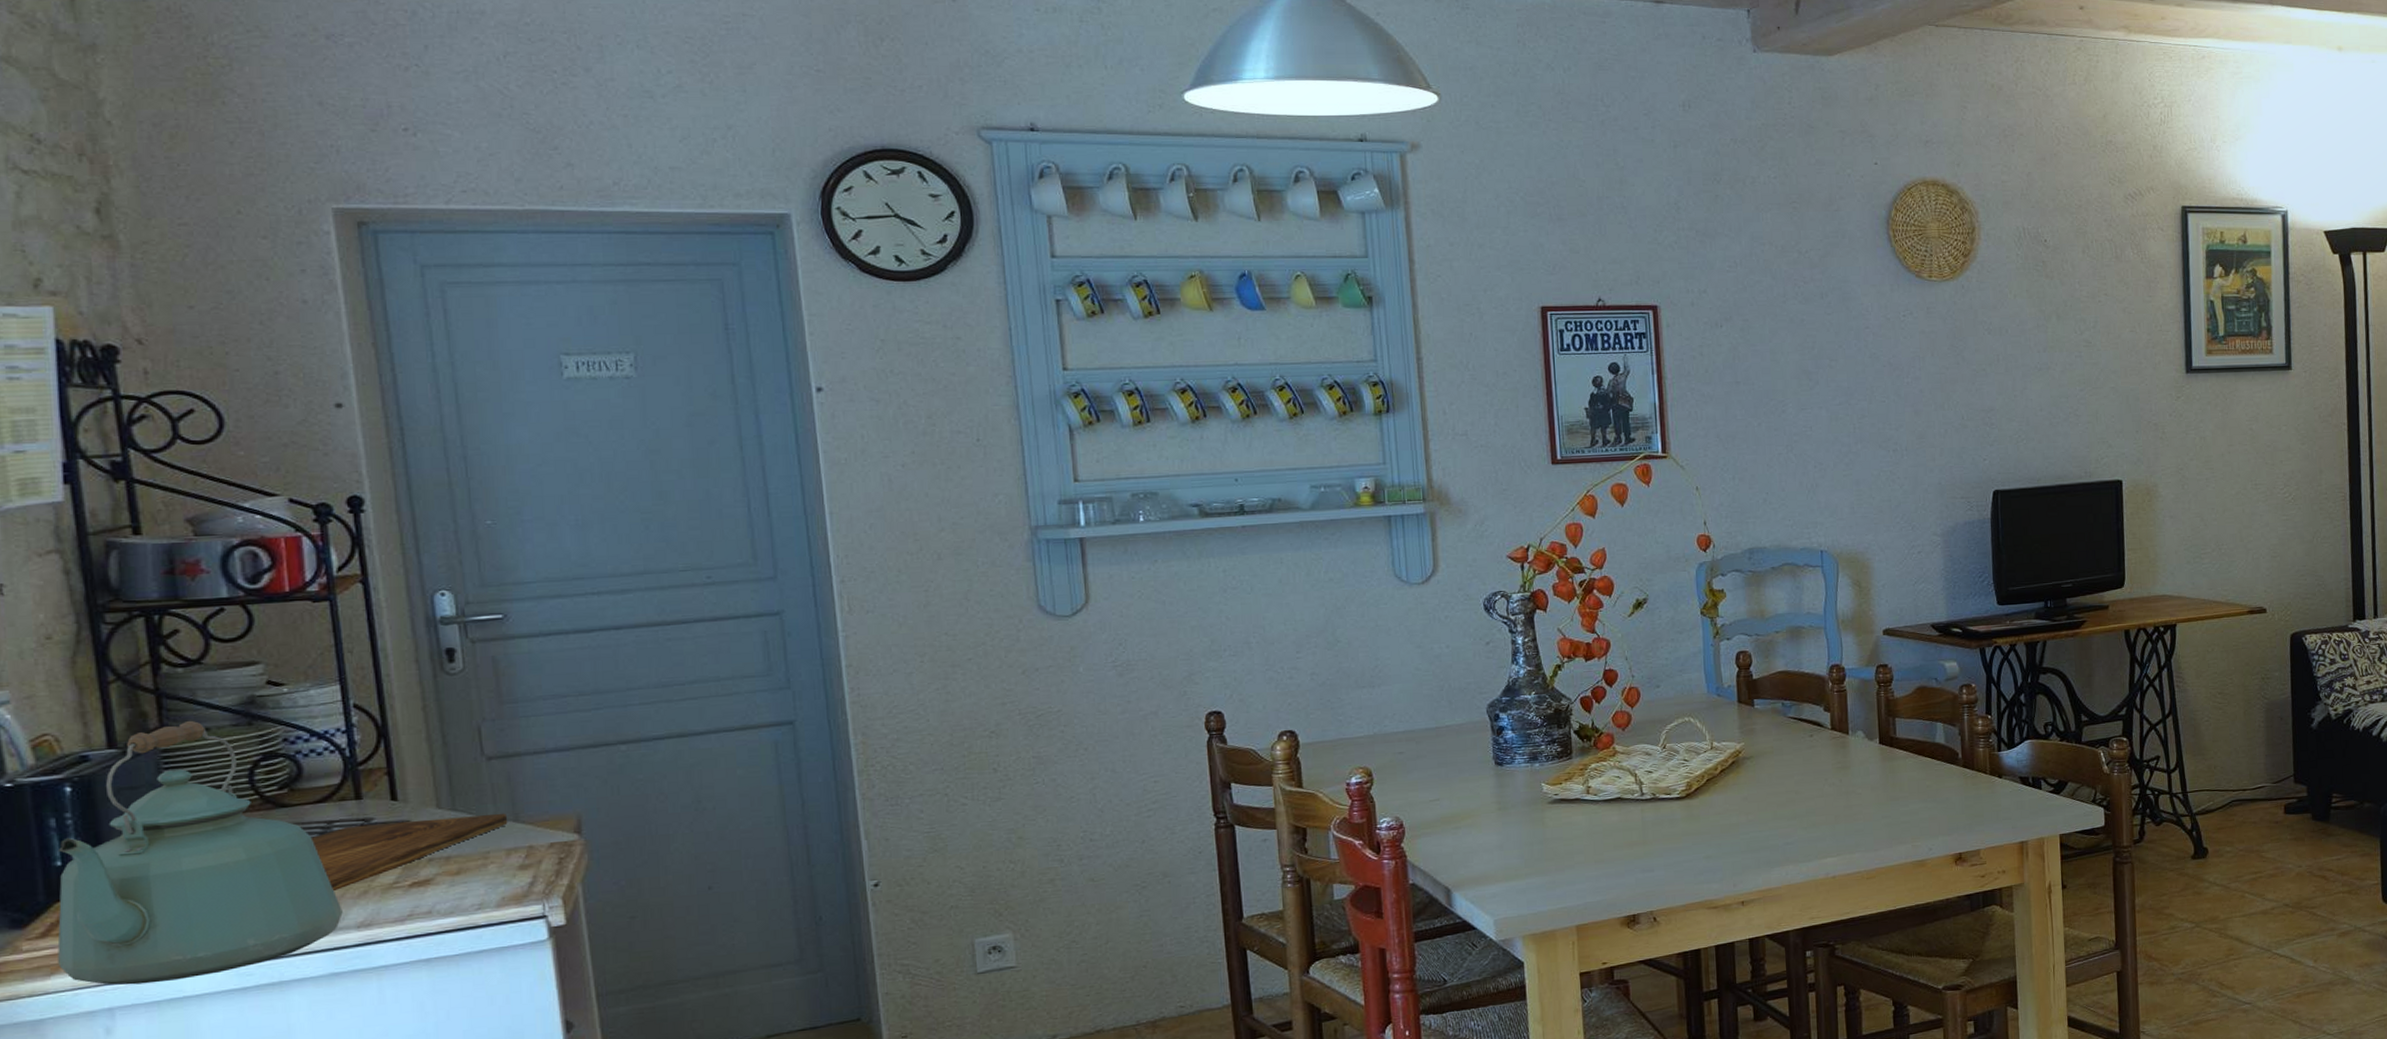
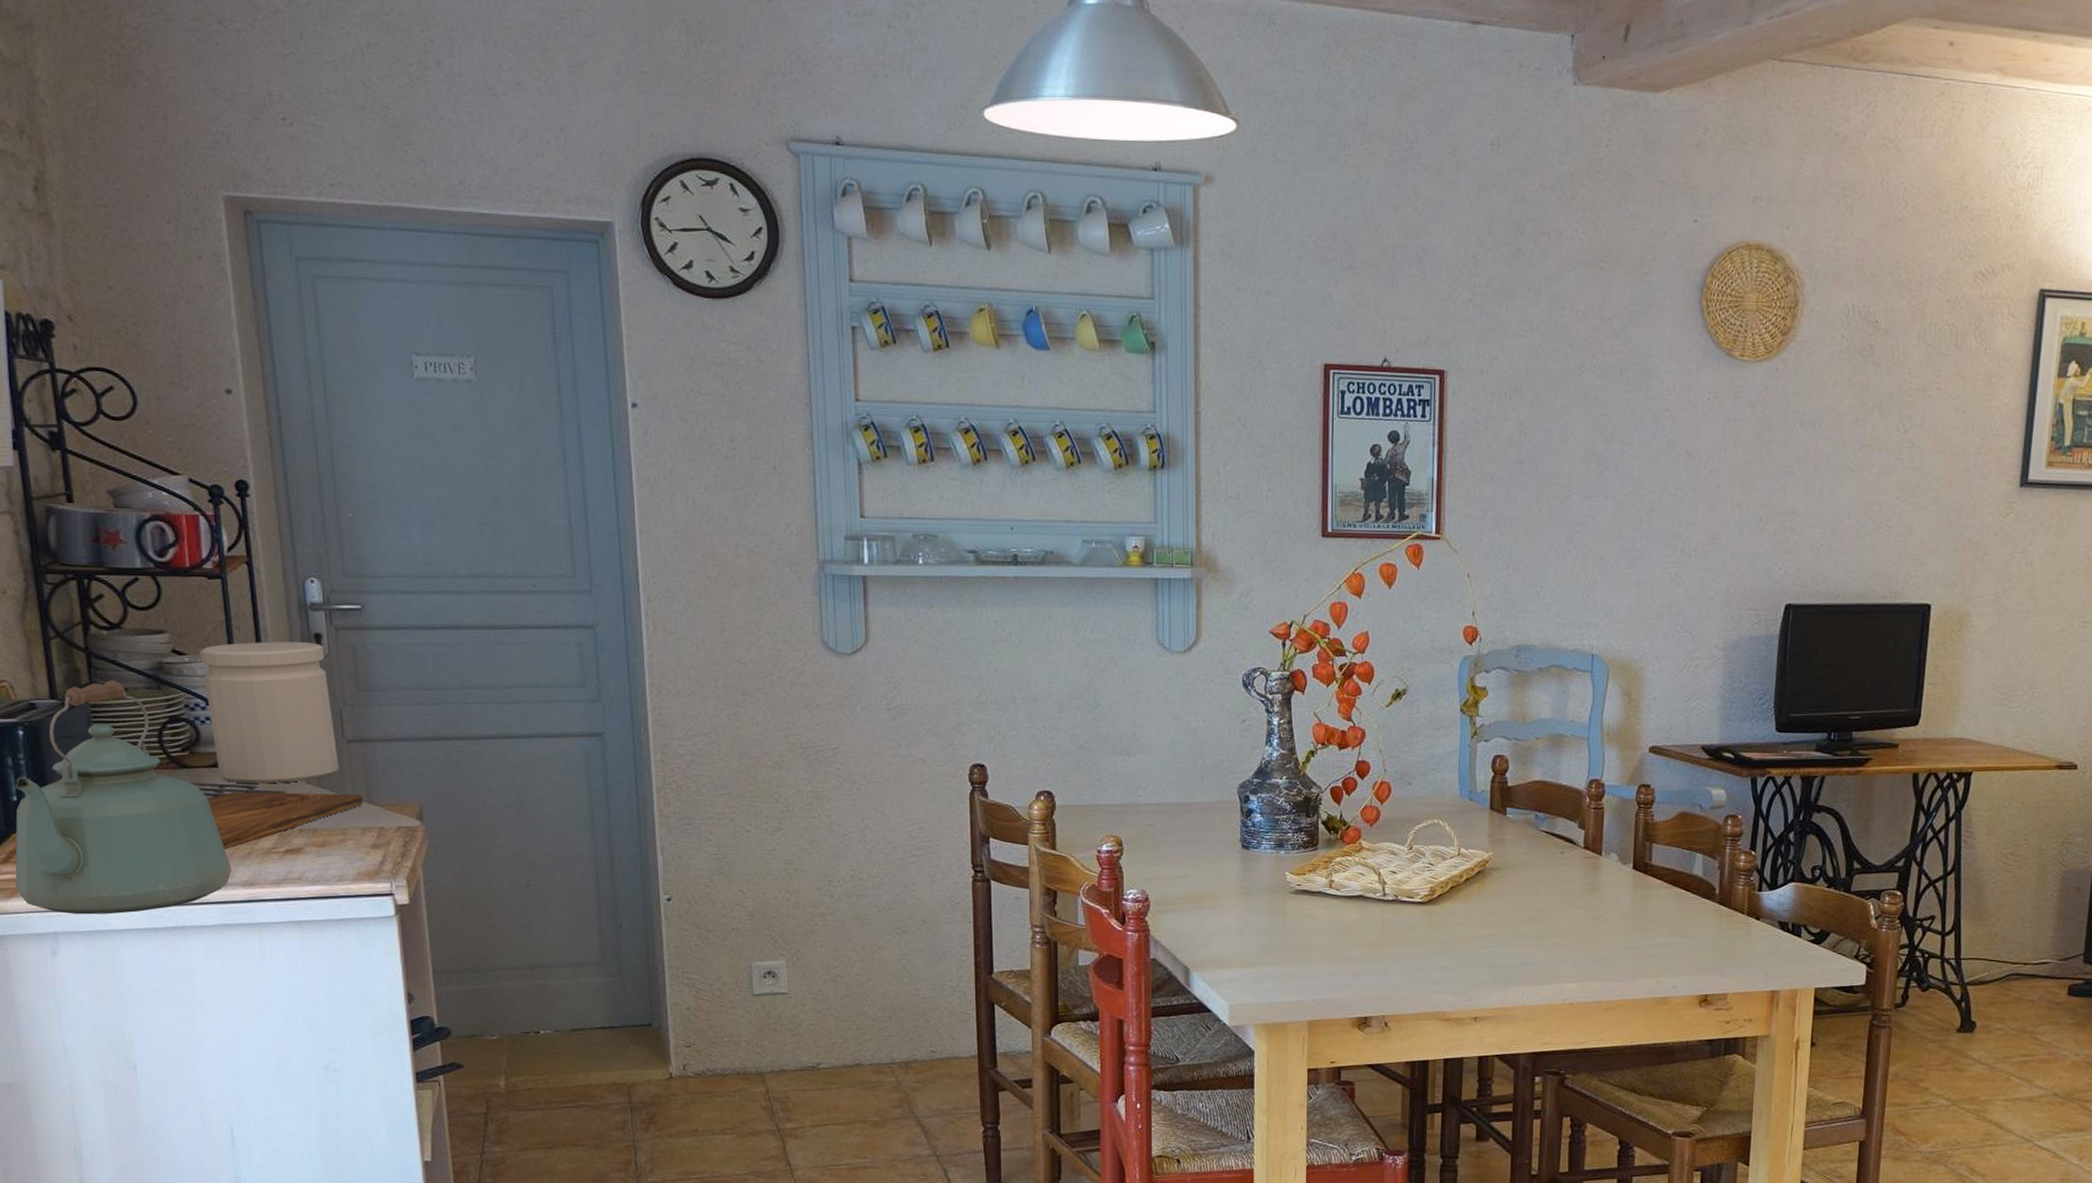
jar: none [302,658,477,817] -> present [199,641,339,784]

